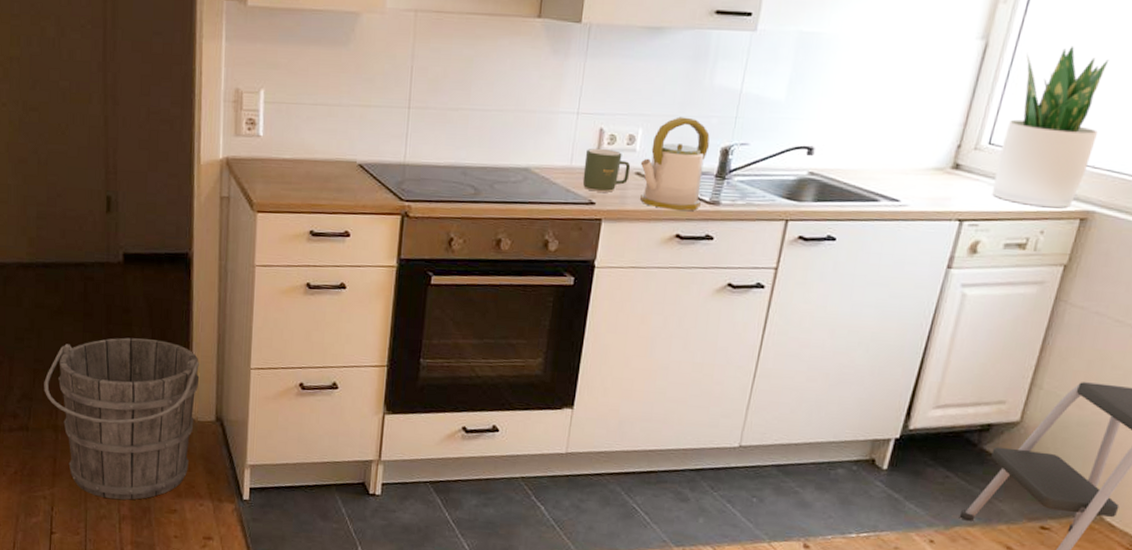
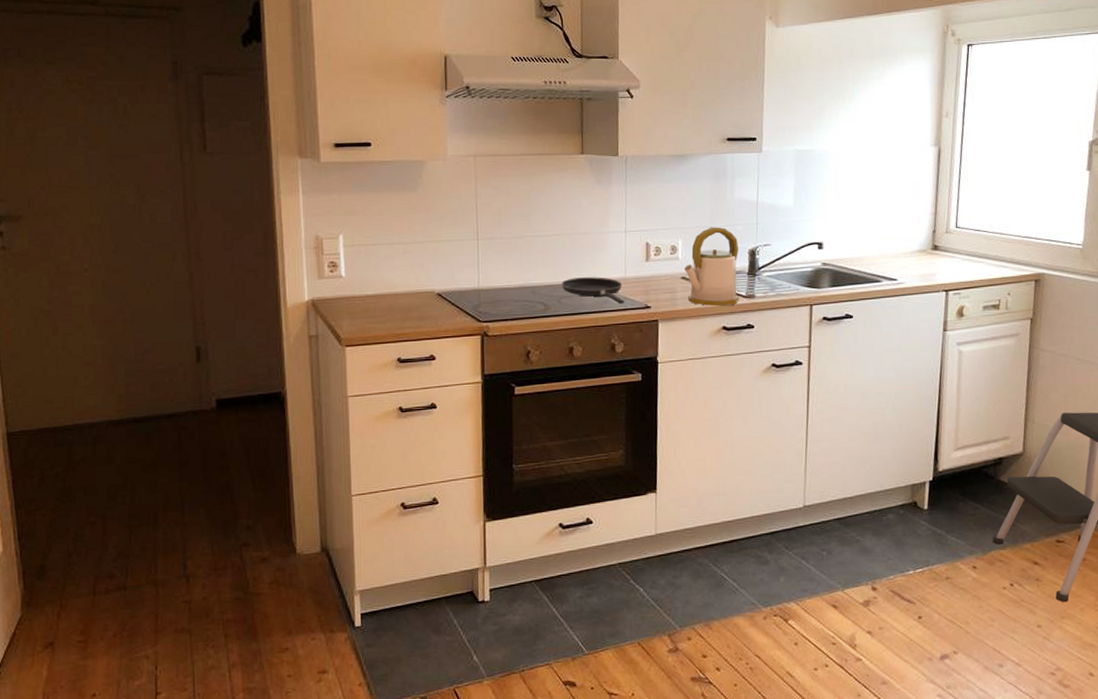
bucket: present [44,337,200,500] -> none [141,479,302,648]
frying pan: none [496,161,566,197] -> present [561,277,624,304]
mug: present [582,148,631,193] -> none [636,259,677,297]
planter: present [991,46,1110,209] -> none [965,146,1034,274]

